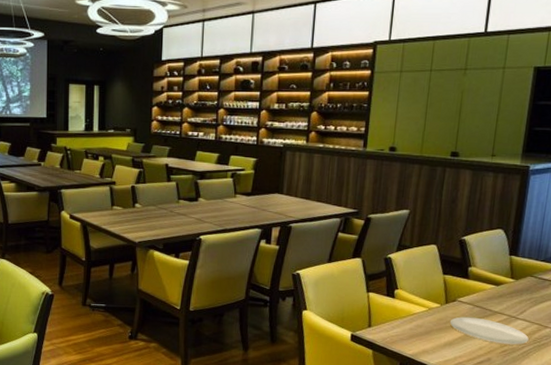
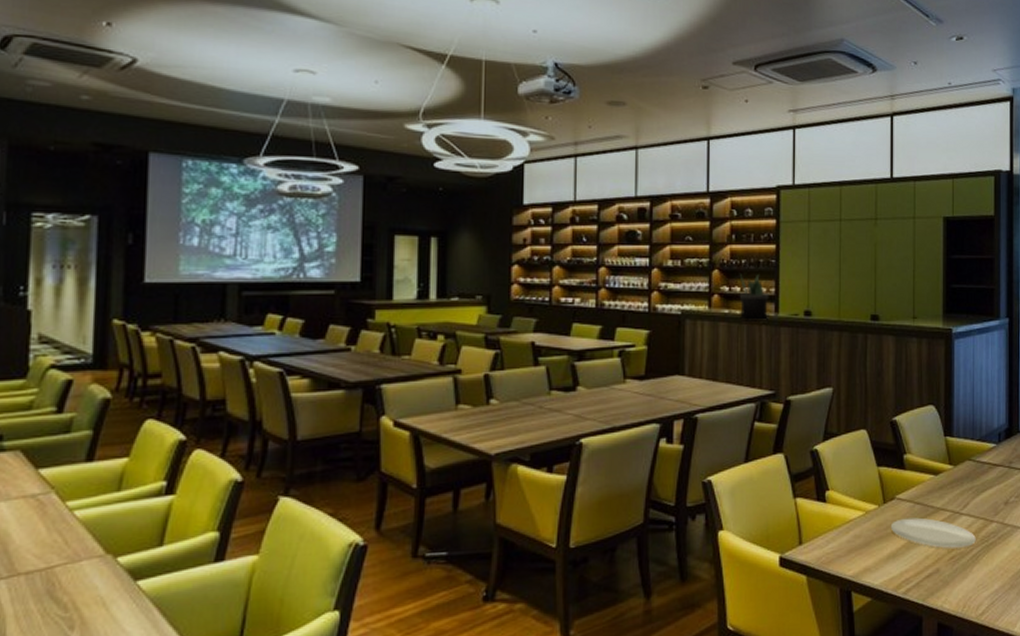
planter: none [333,116,360,154] -> present [739,274,769,321]

